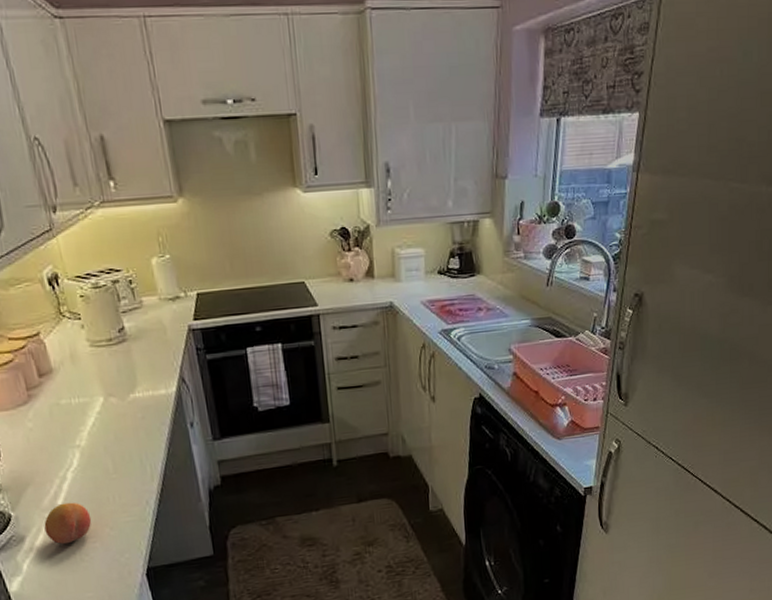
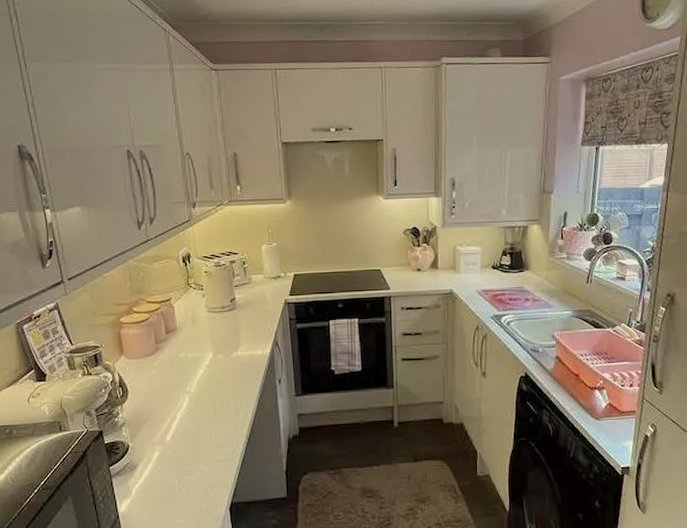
fruit: present [44,502,92,545] -> none [153,439,191,475]

